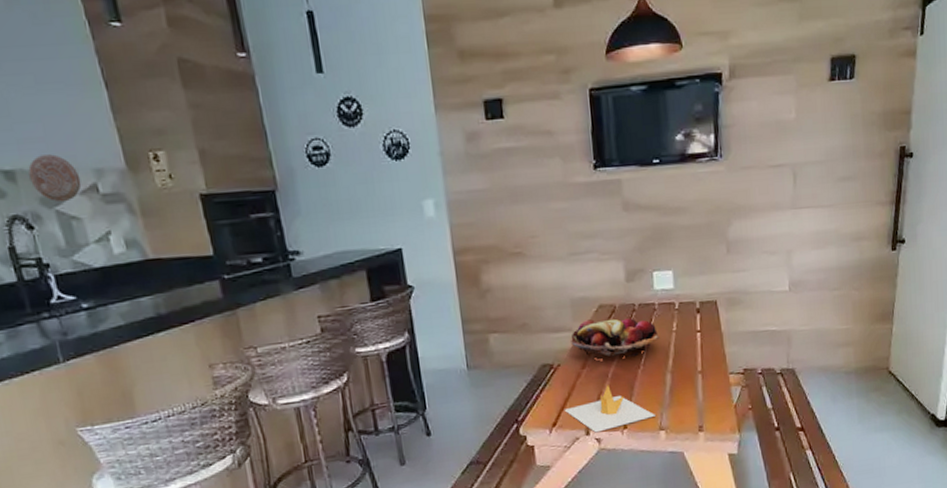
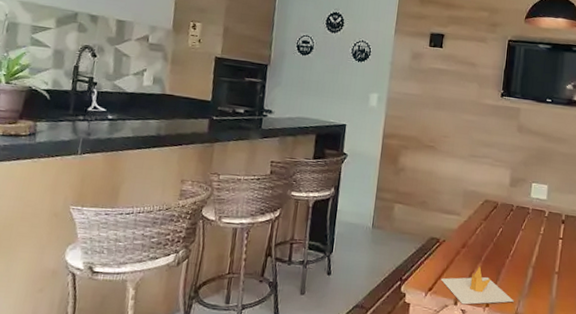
decorative plate: present [28,154,82,201] -> none [106,10,140,43]
fruit basket: present [571,318,660,358] -> none [457,209,529,248]

